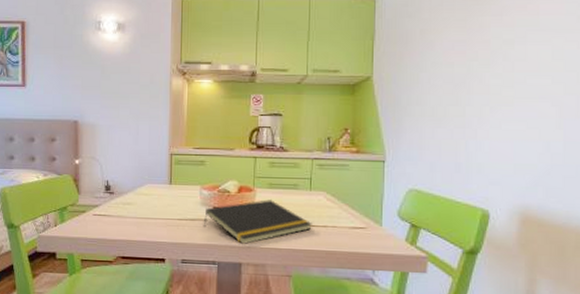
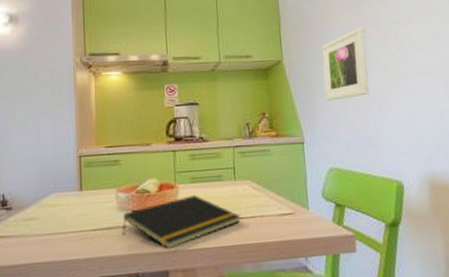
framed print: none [414,44,469,121] -> present [322,26,369,101]

